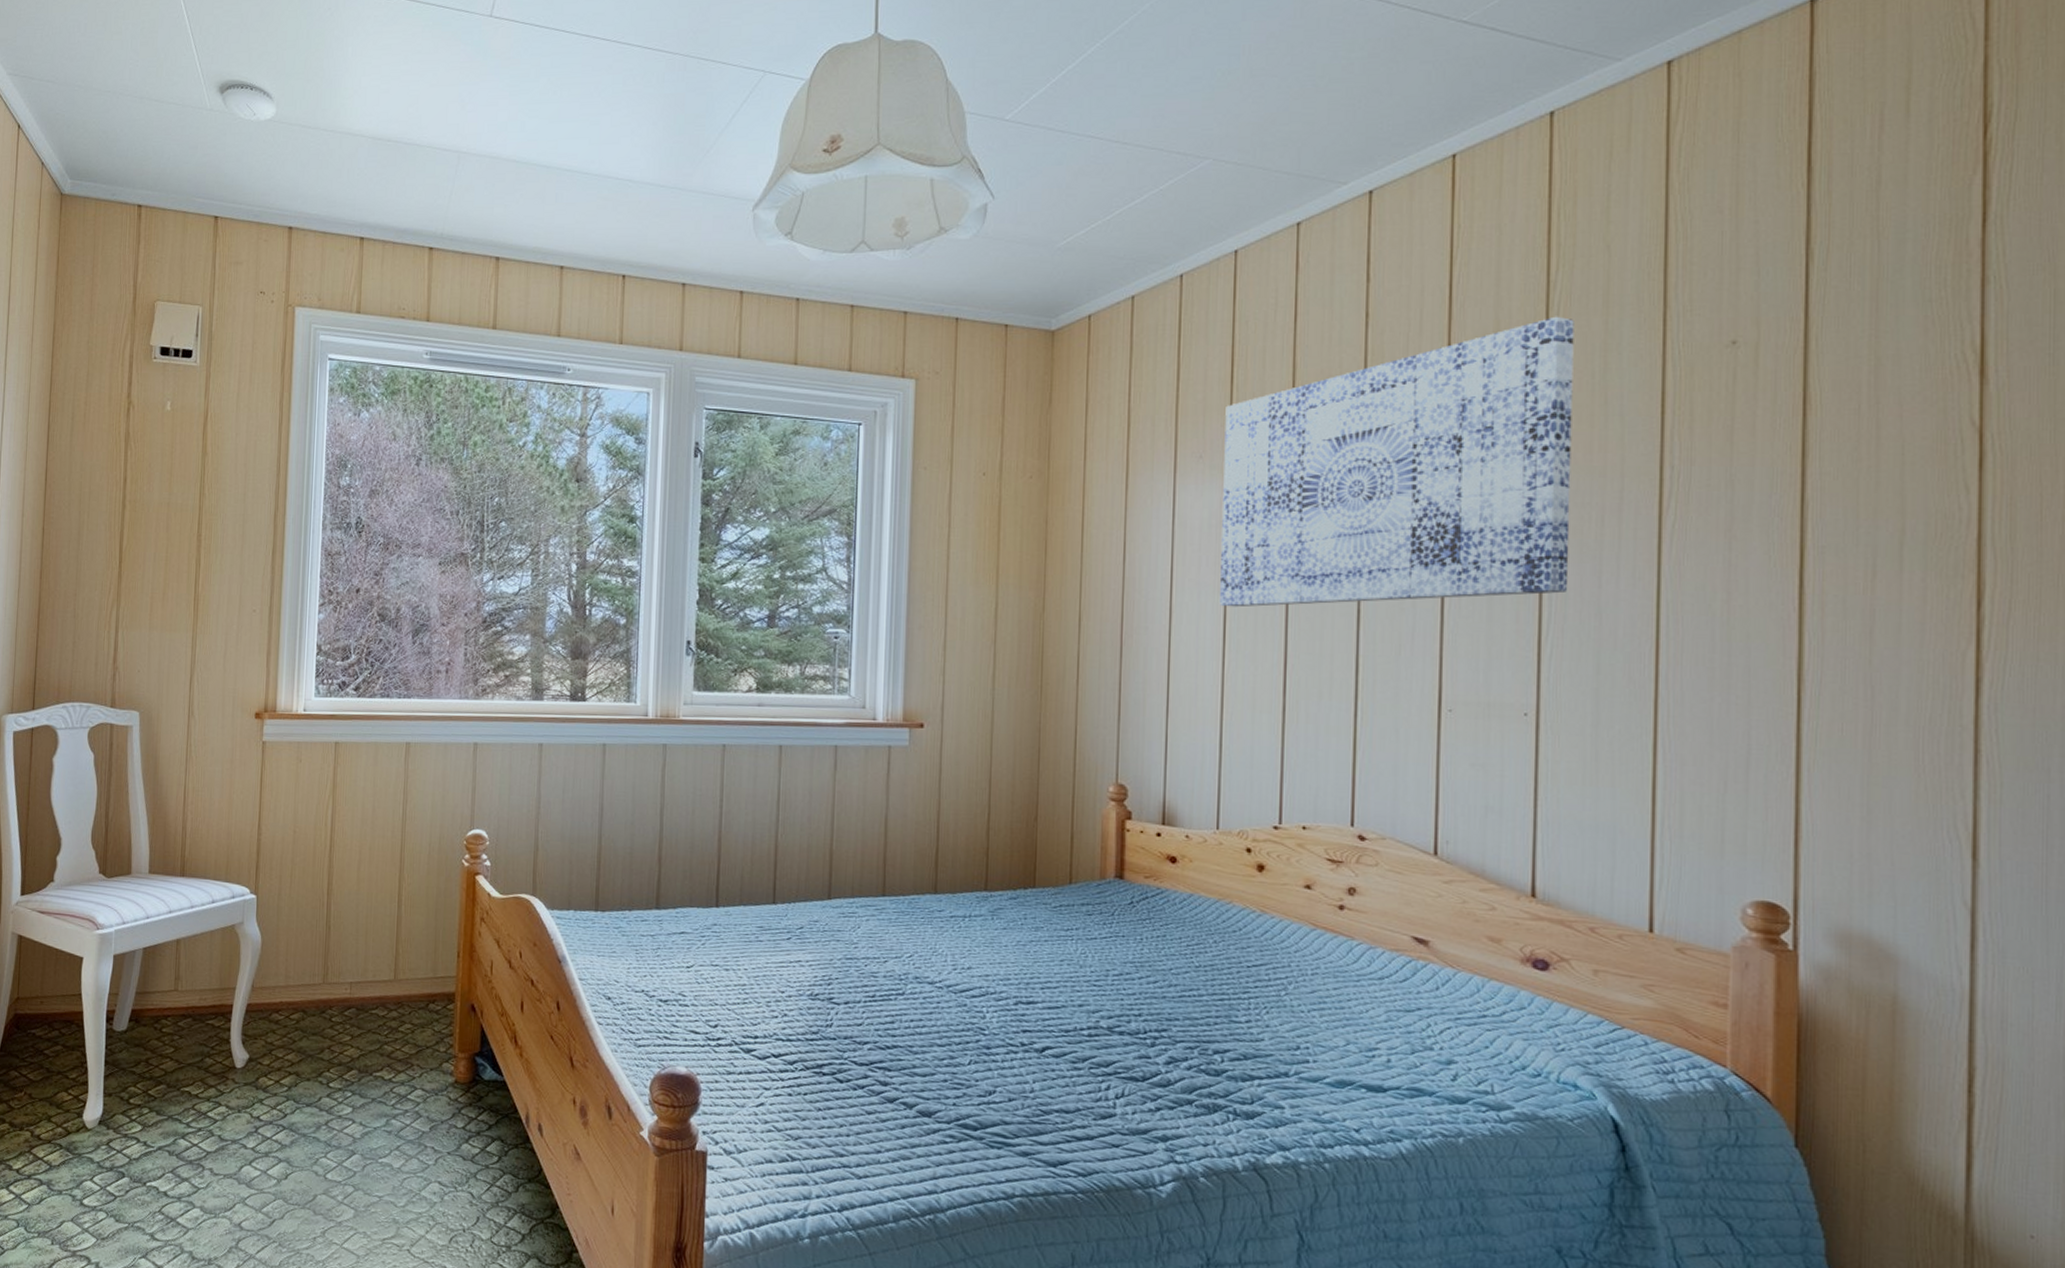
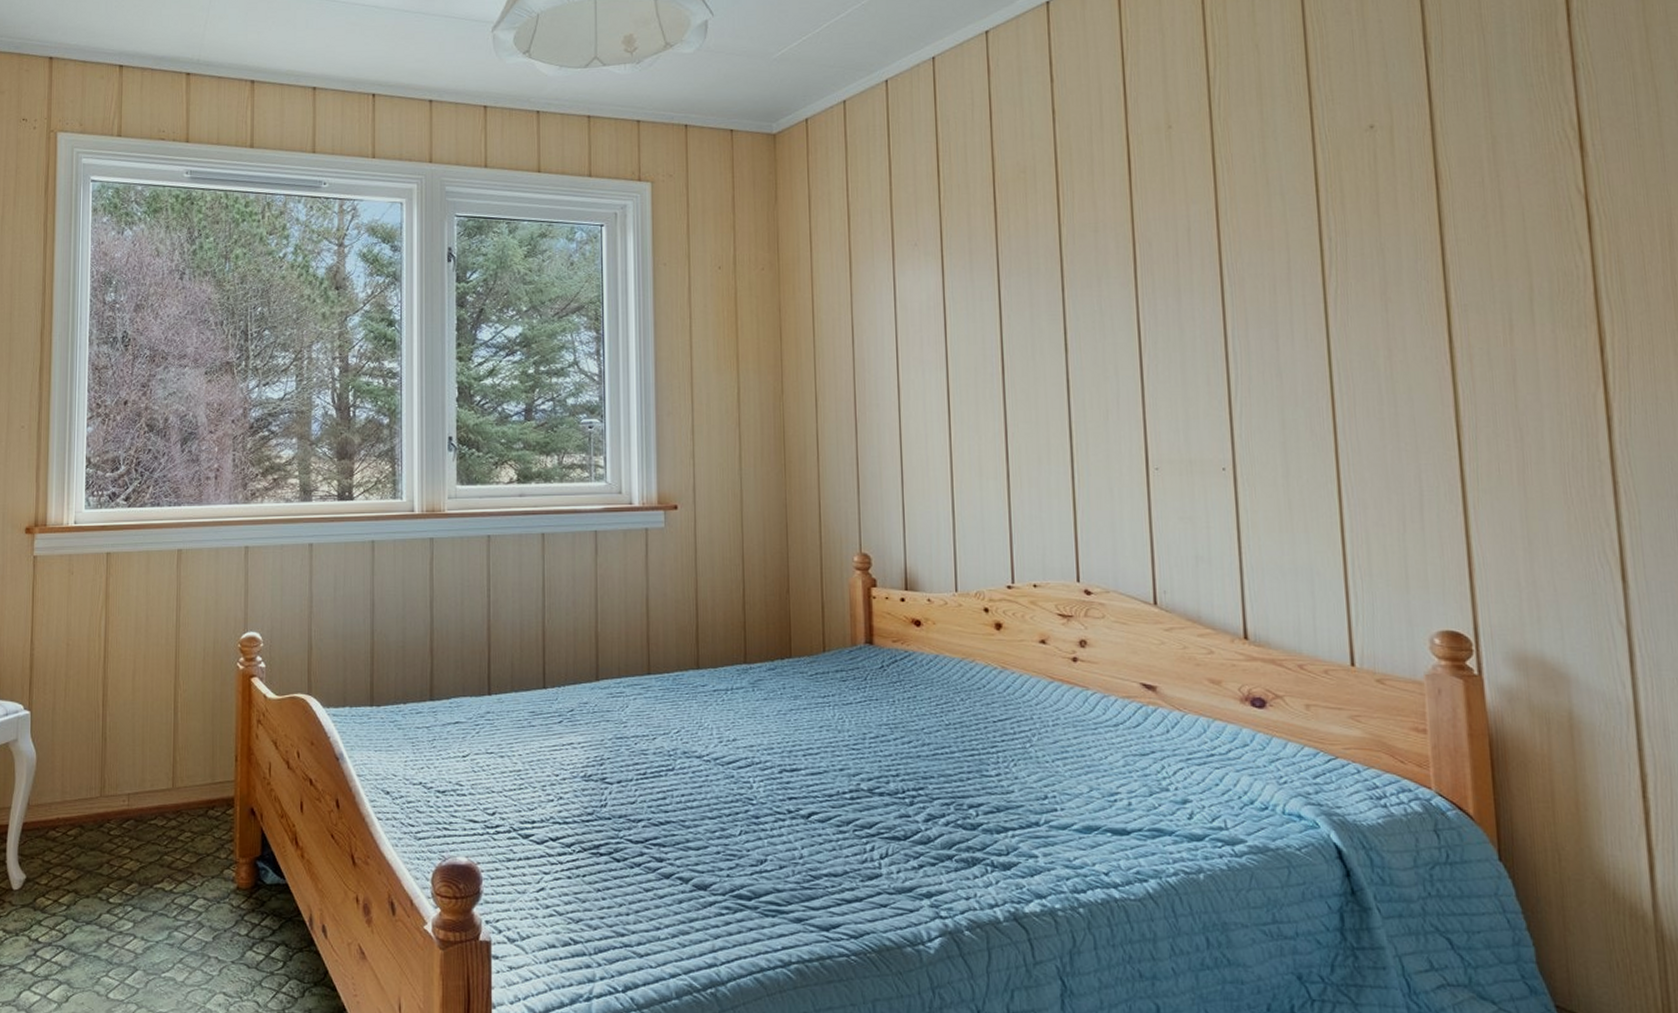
wall art: present [1220,316,1574,608] -> none [935,108,1250,382]

